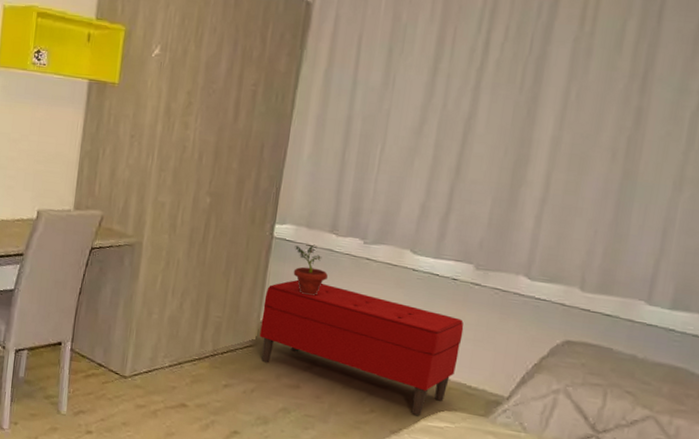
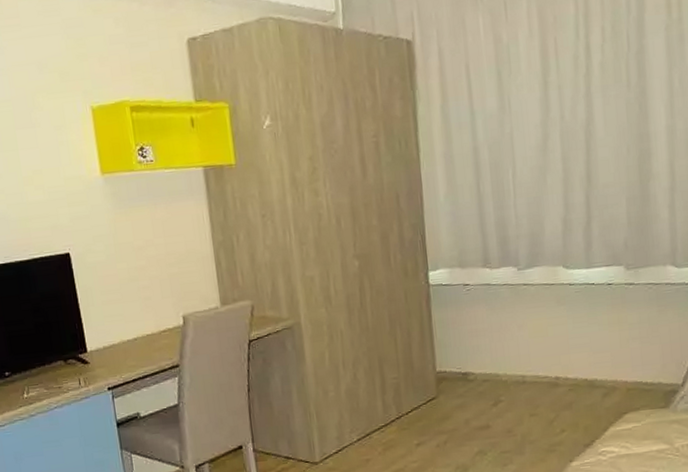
bench: present [259,280,464,416] -> none [435,318,630,424]
potted plant: present [293,244,328,296] -> none [452,282,491,335]

